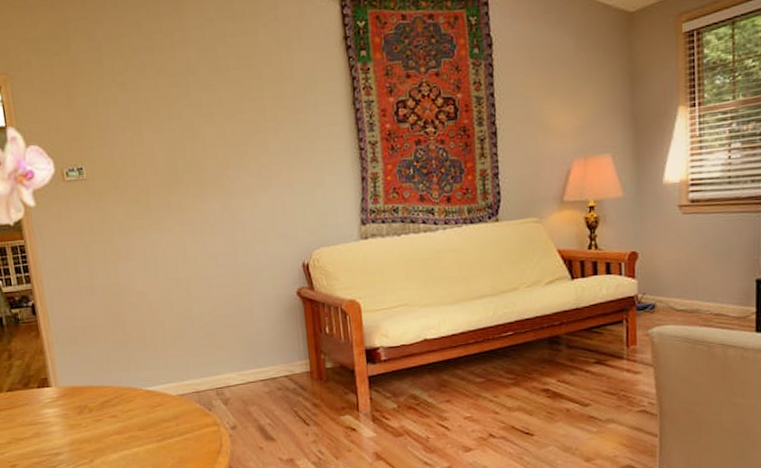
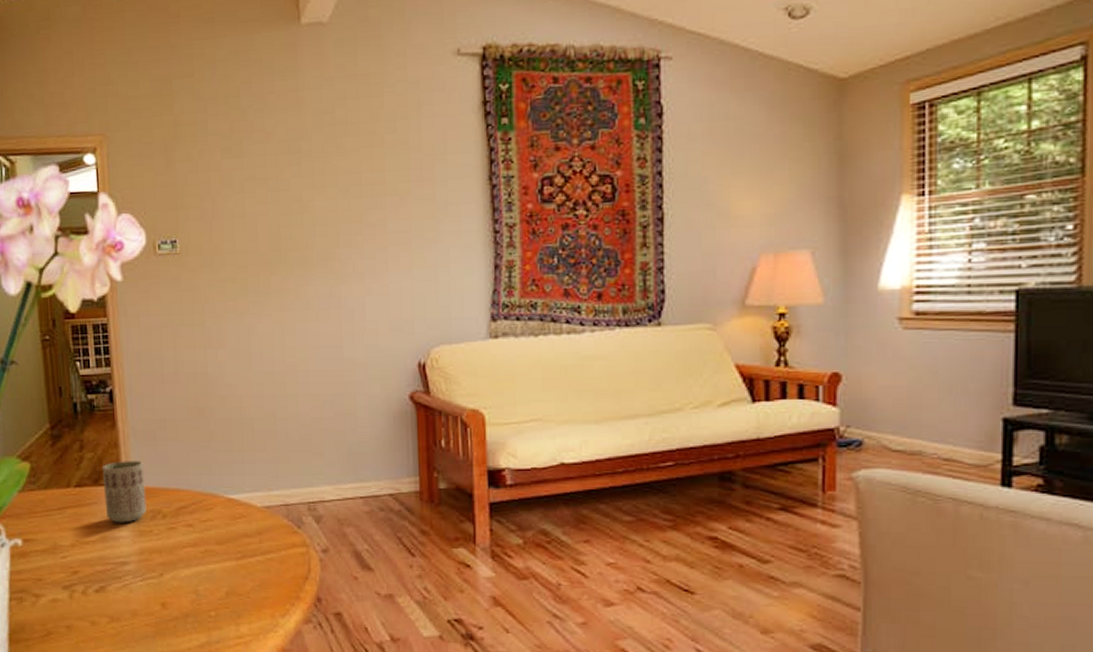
cup: none [30,364,75,420] -> present [102,461,147,523]

